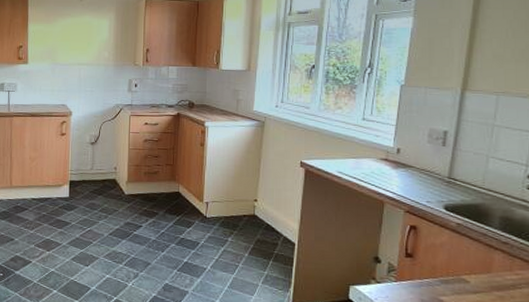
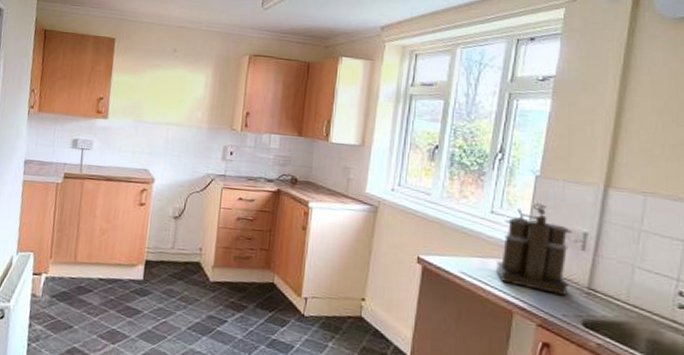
coffee maker: none [369,108,433,185] -> present [496,202,572,295]

